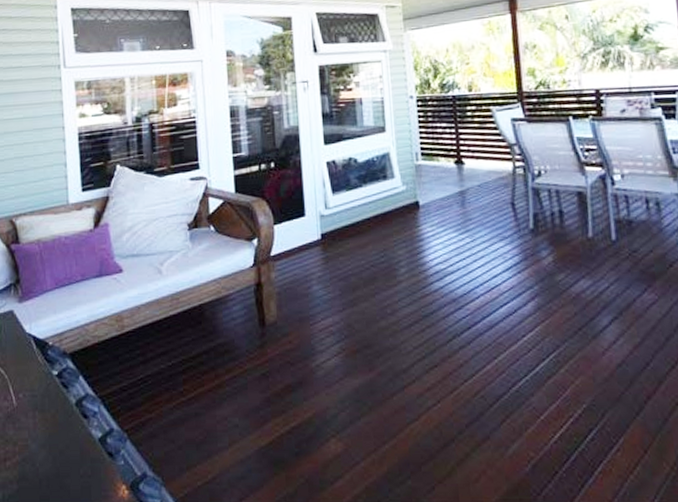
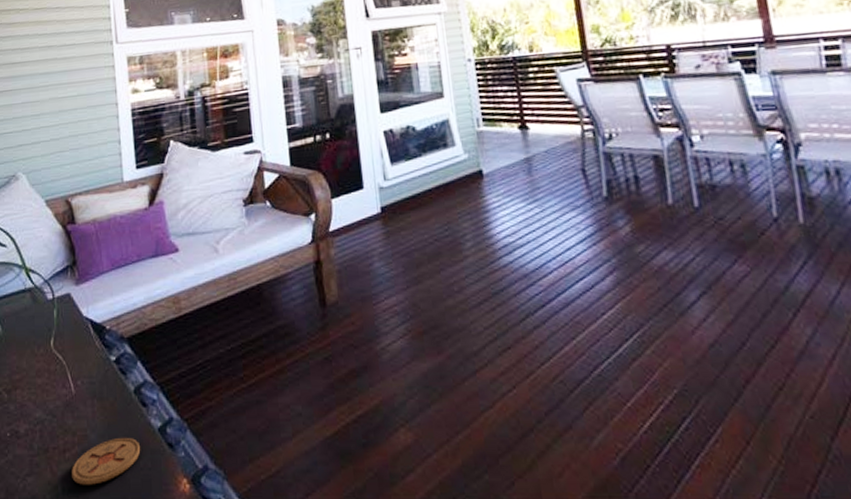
coaster: none [12,448,81,491] -> present [72,438,141,485]

